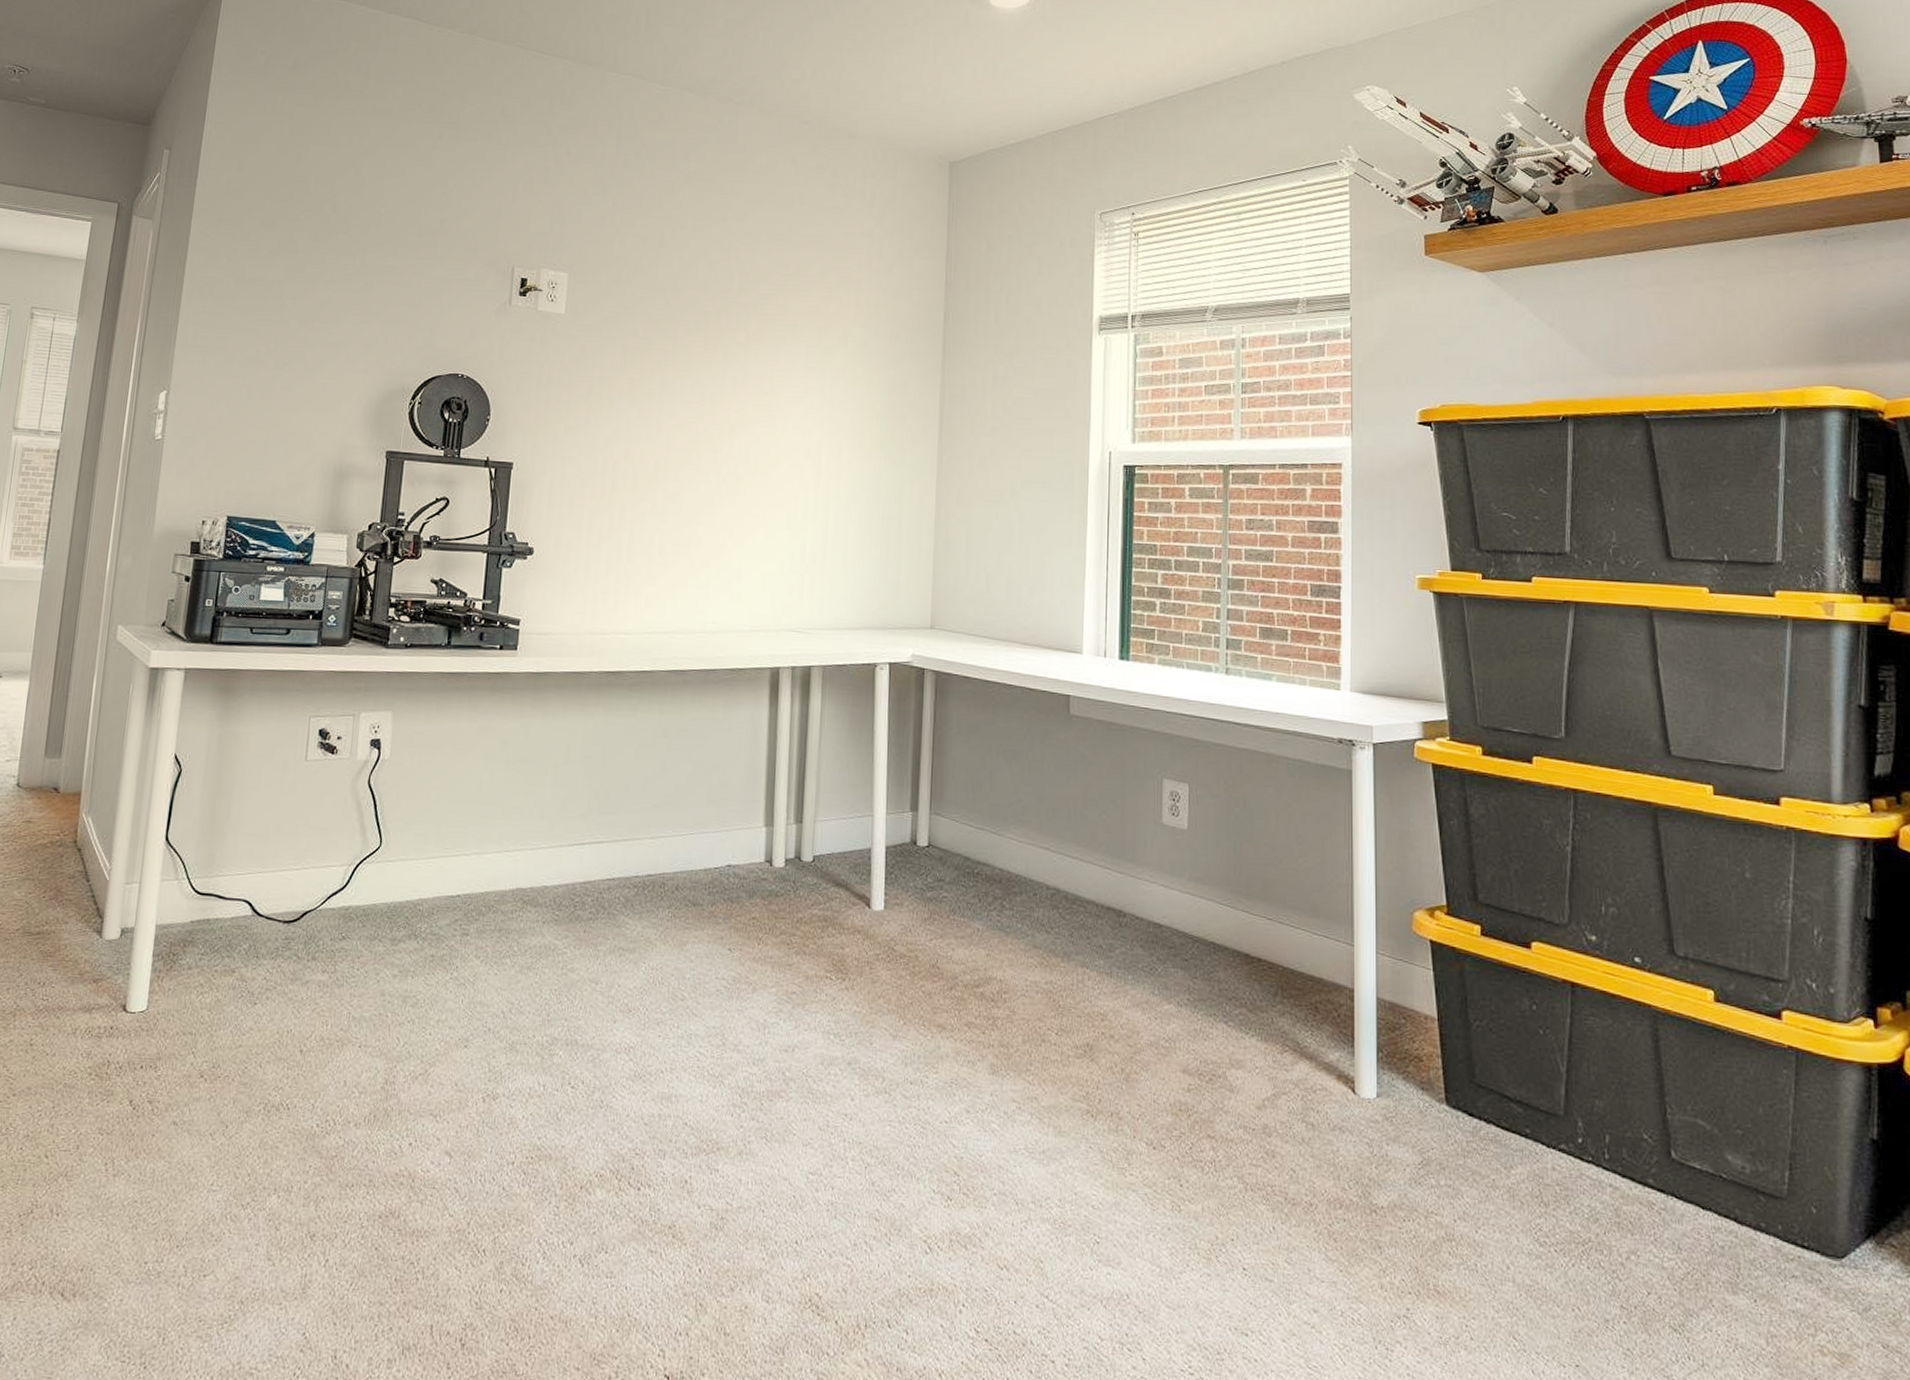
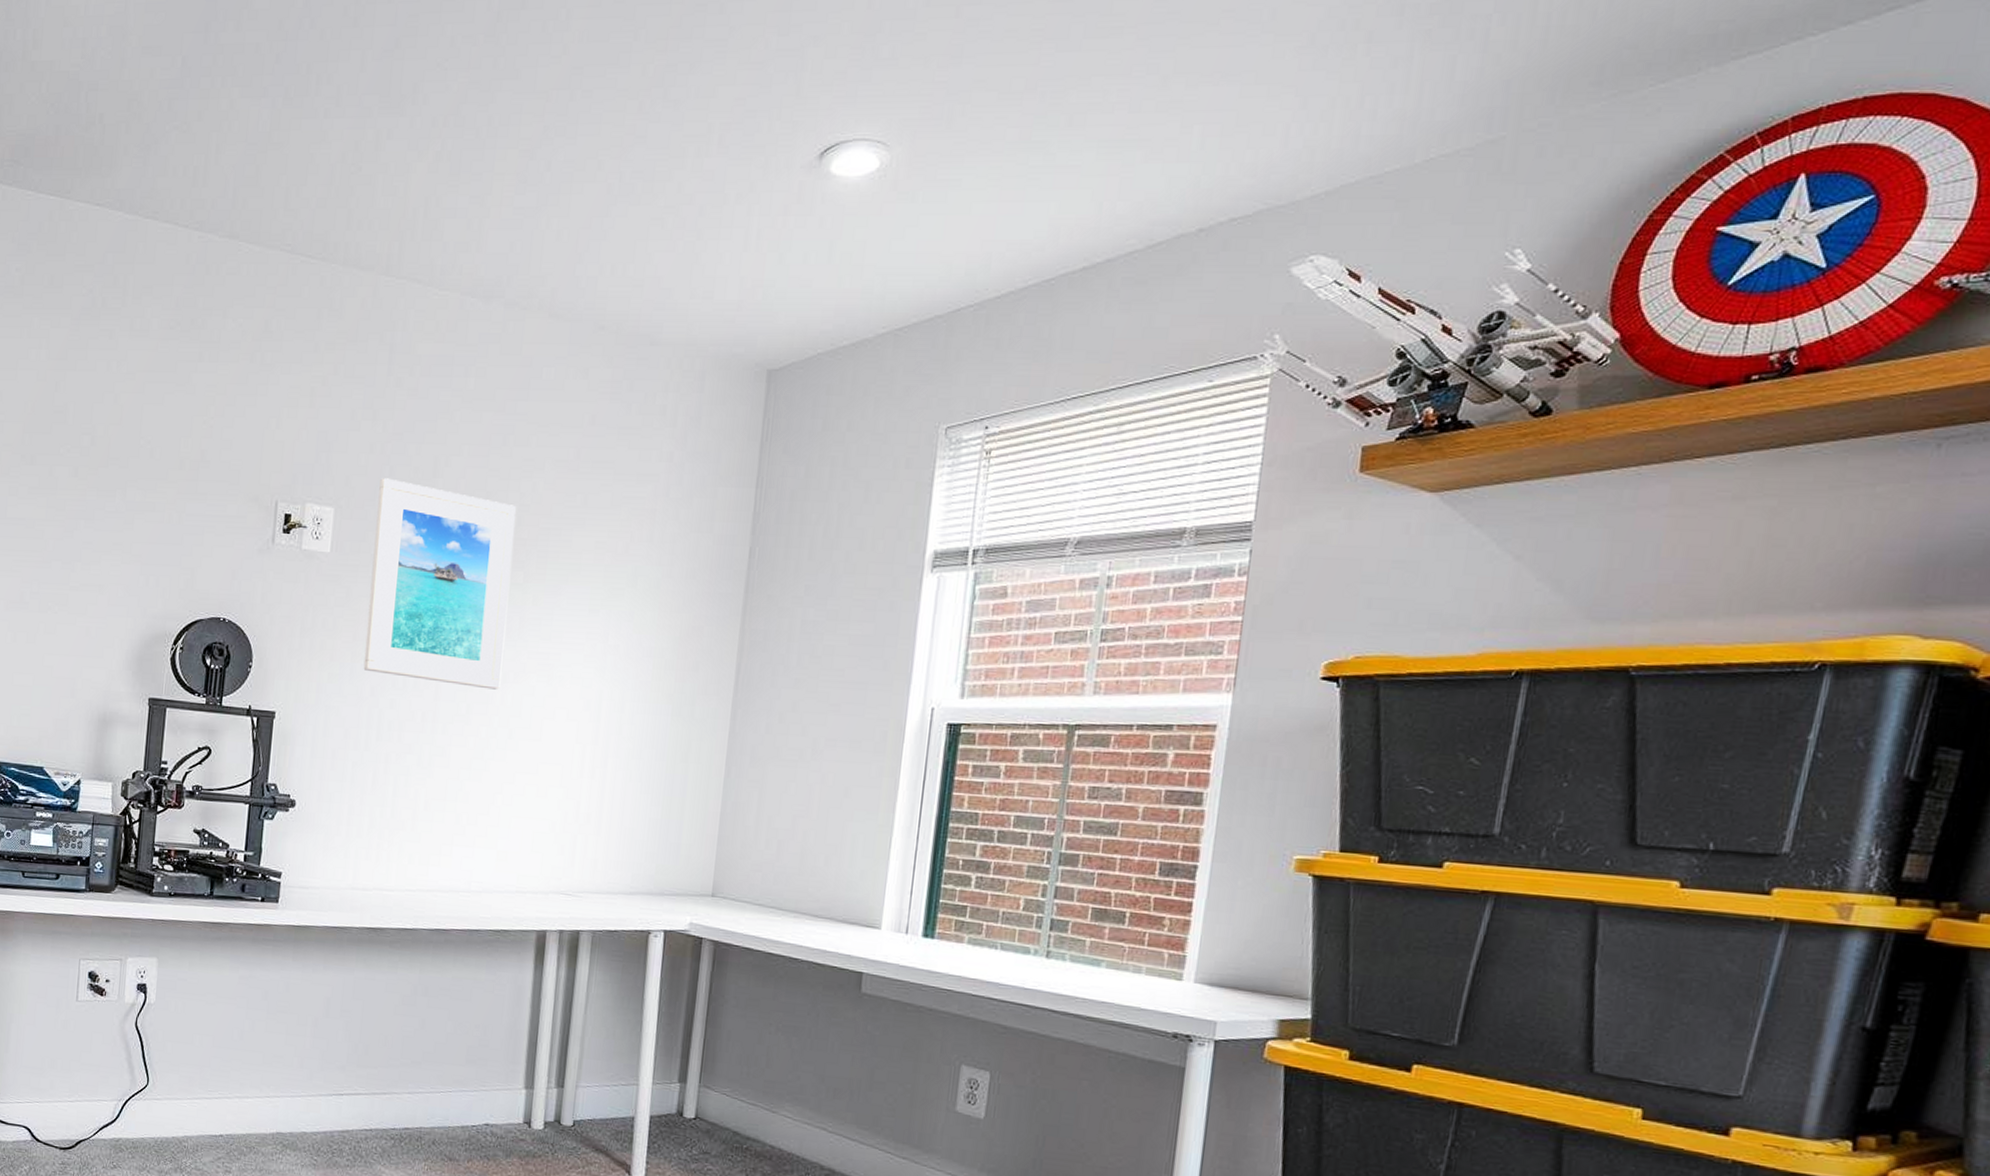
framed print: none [598,247,737,440] -> present [363,478,516,690]

